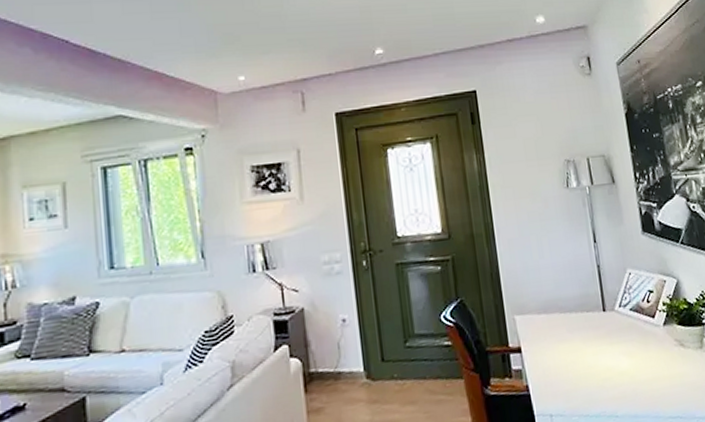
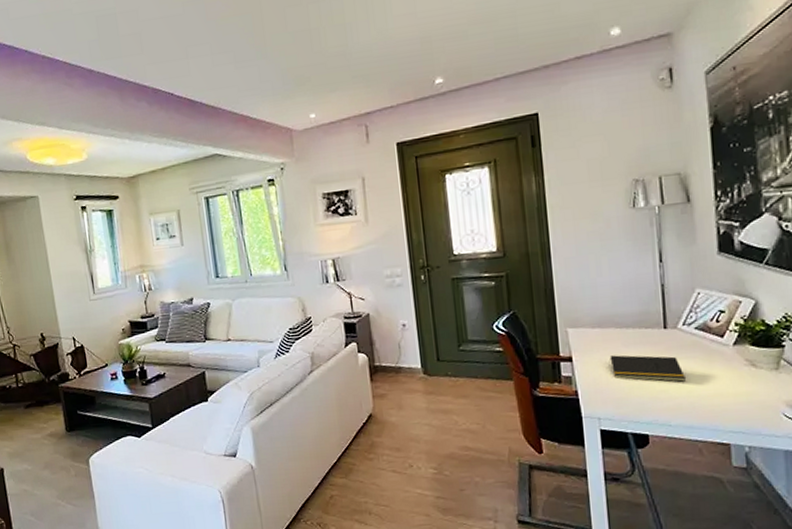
notepad: none [556,340,627,369] -> present [609,355,686,382]

